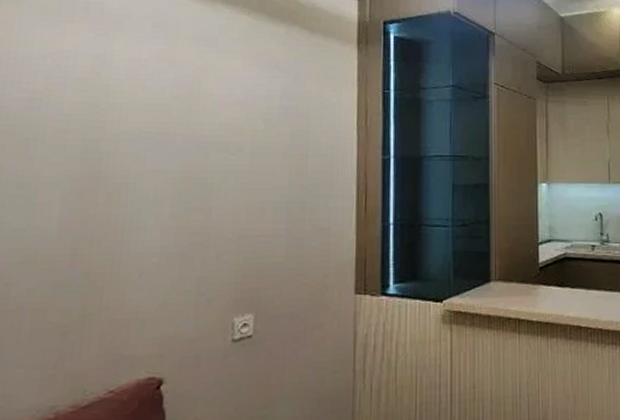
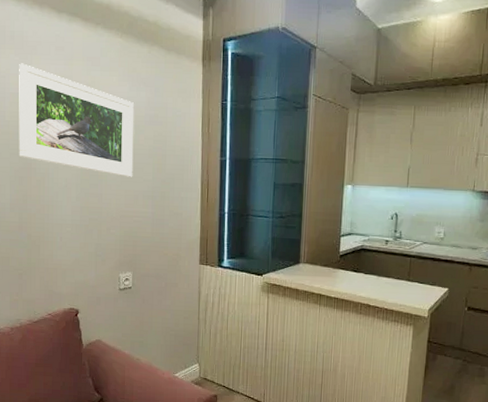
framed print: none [81,41,264,184] -> present [19,63,134,177]

